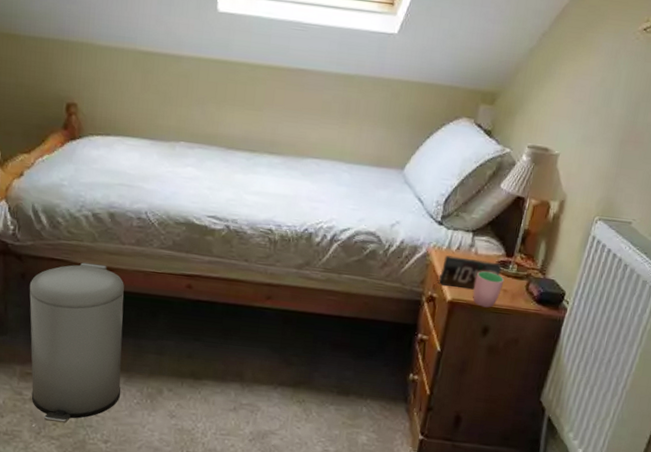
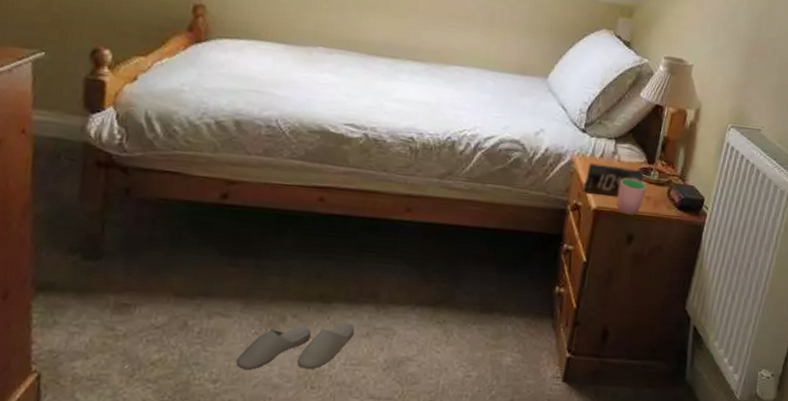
pedal bin: present [29,262,124,423] -> none [126,175,248,362]
slippers: none [123,396,223,436] -> present [236,321,355,370]

